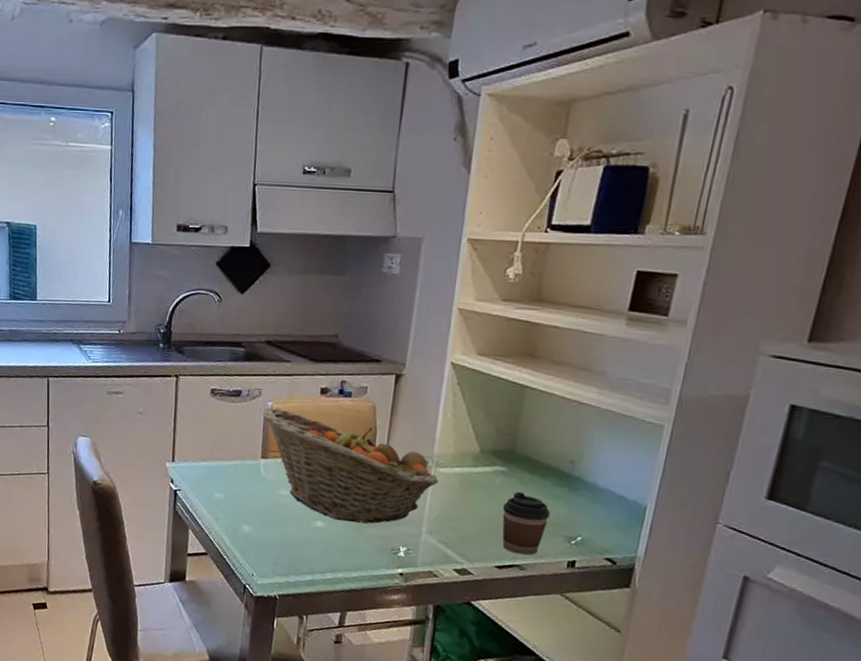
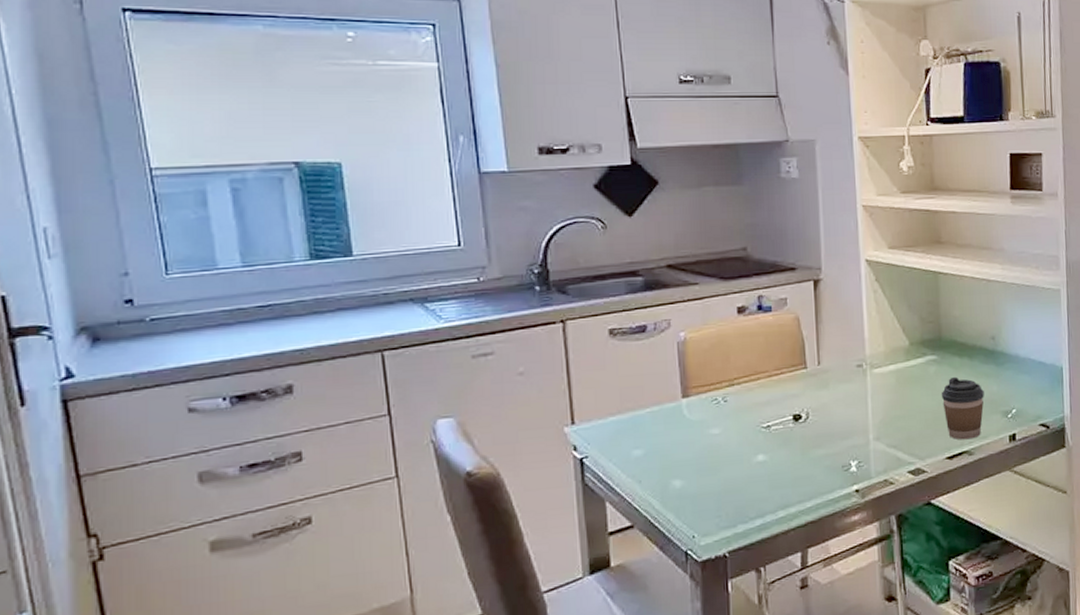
fruit basket: present [263,408,439,524] -> none [676,338,877,449]

